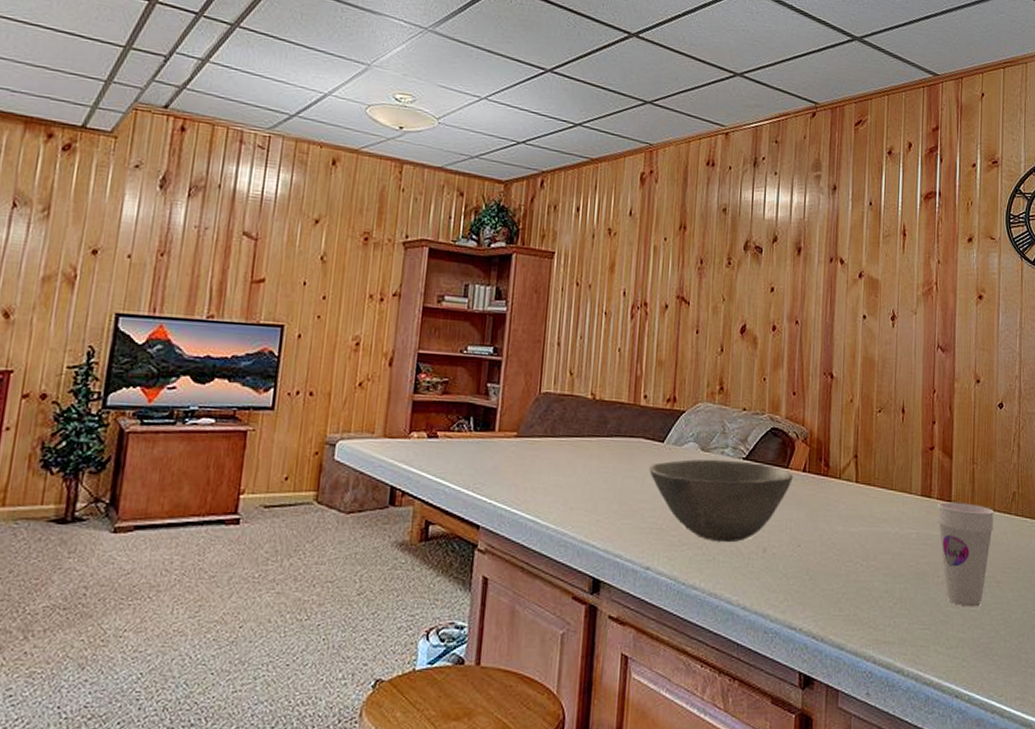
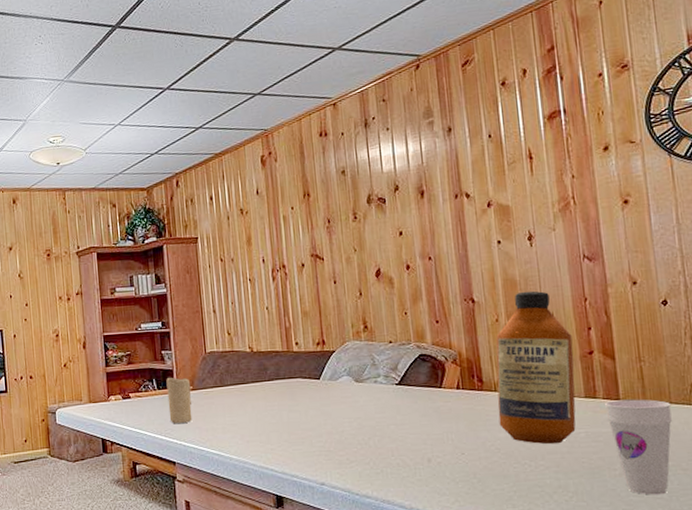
candle: none [482,418,516,477] -> present [166,378,193,423]
bowl: present [649,459,793,543] -> none [310,386,448,458]
bottle: none [839,373,917,544] -> present [496,291,576,445]

